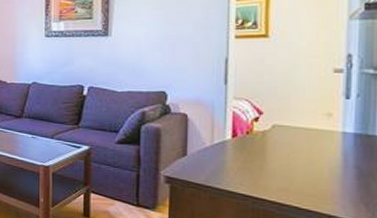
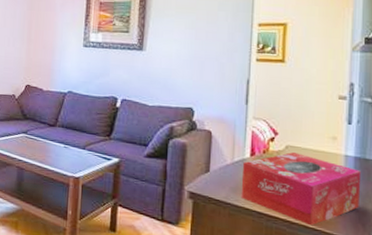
tissue box: none [222,132,363,207] -> present [241,152,362,226]

